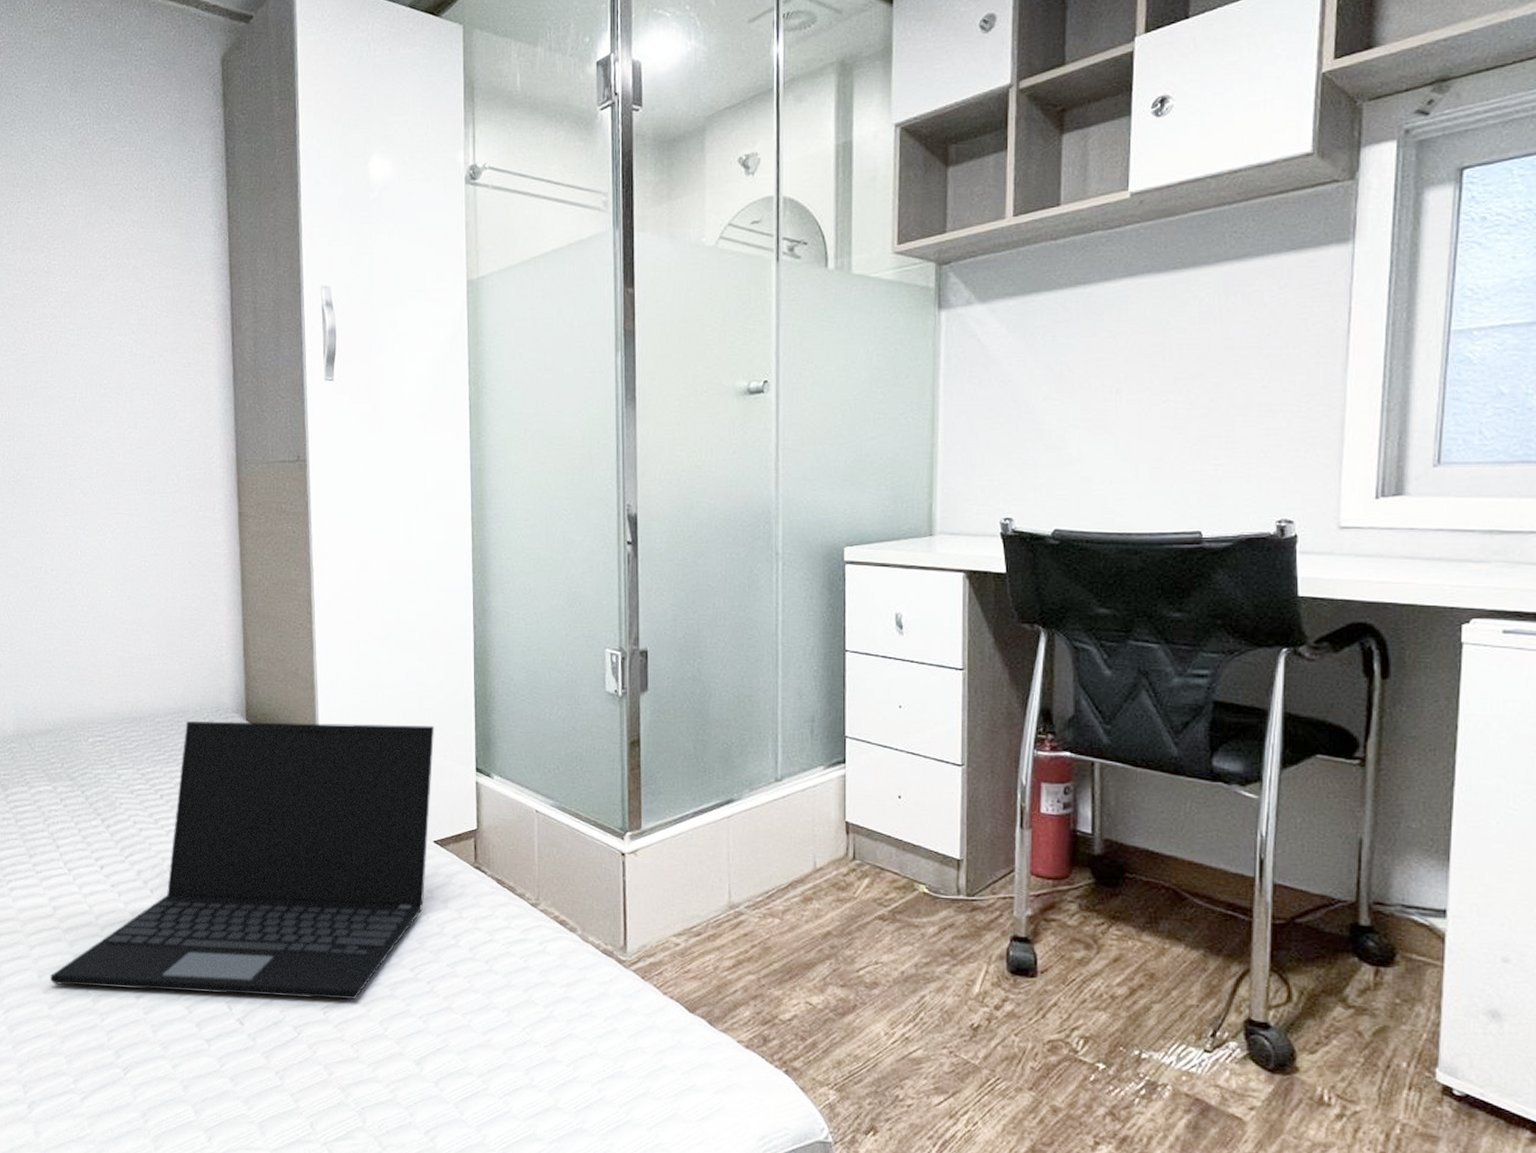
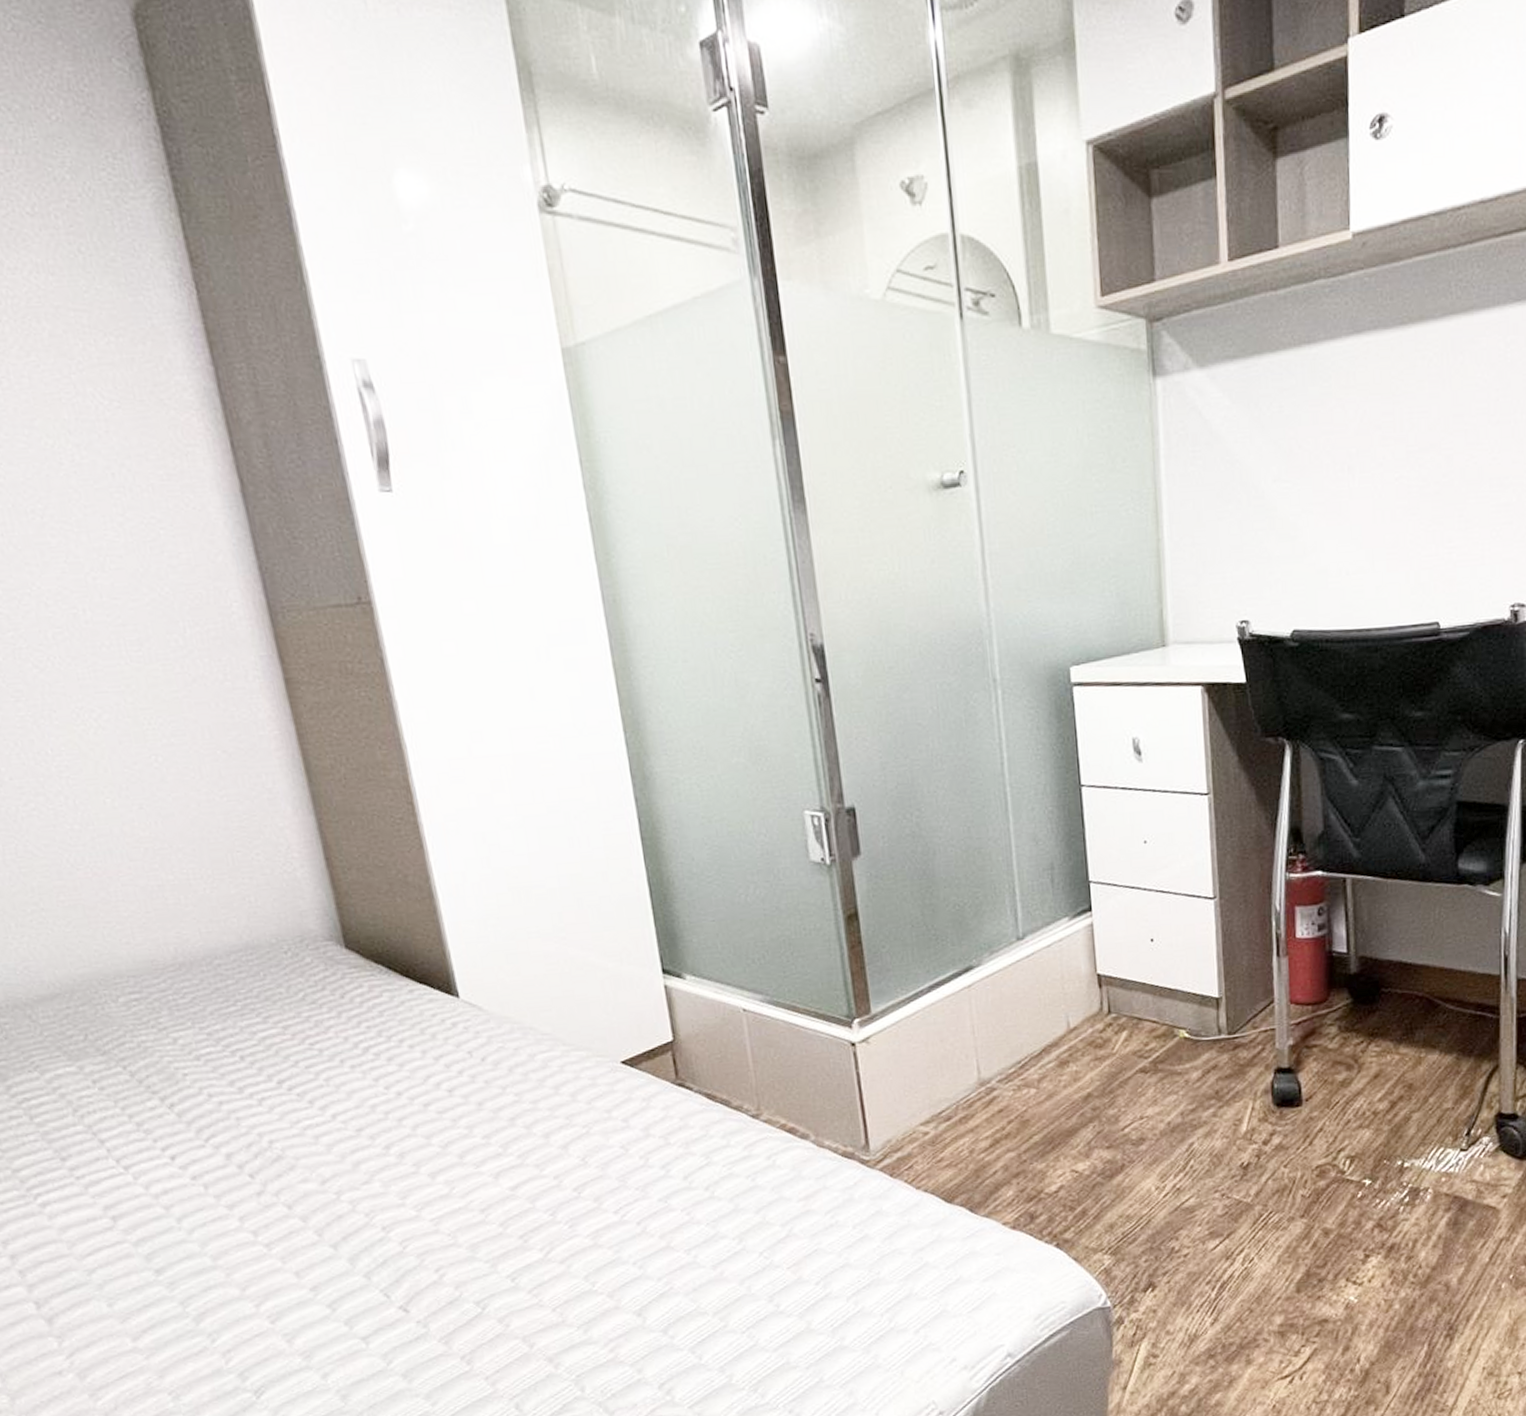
laptop: present [50,721,434,1000] -> none [125,926,620,1311]

